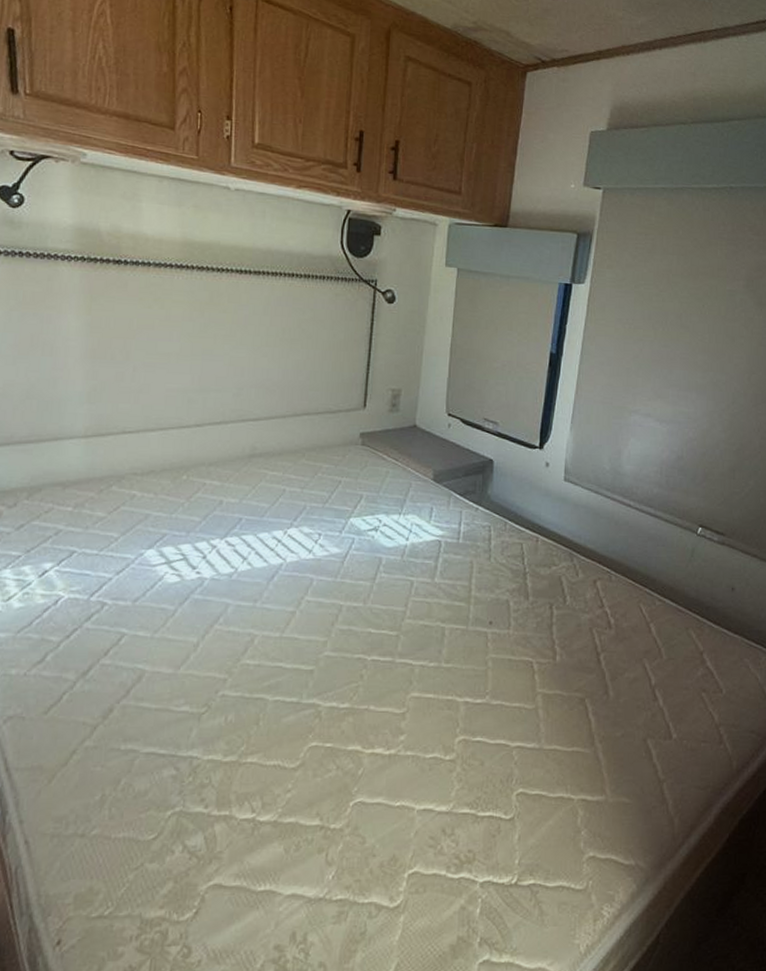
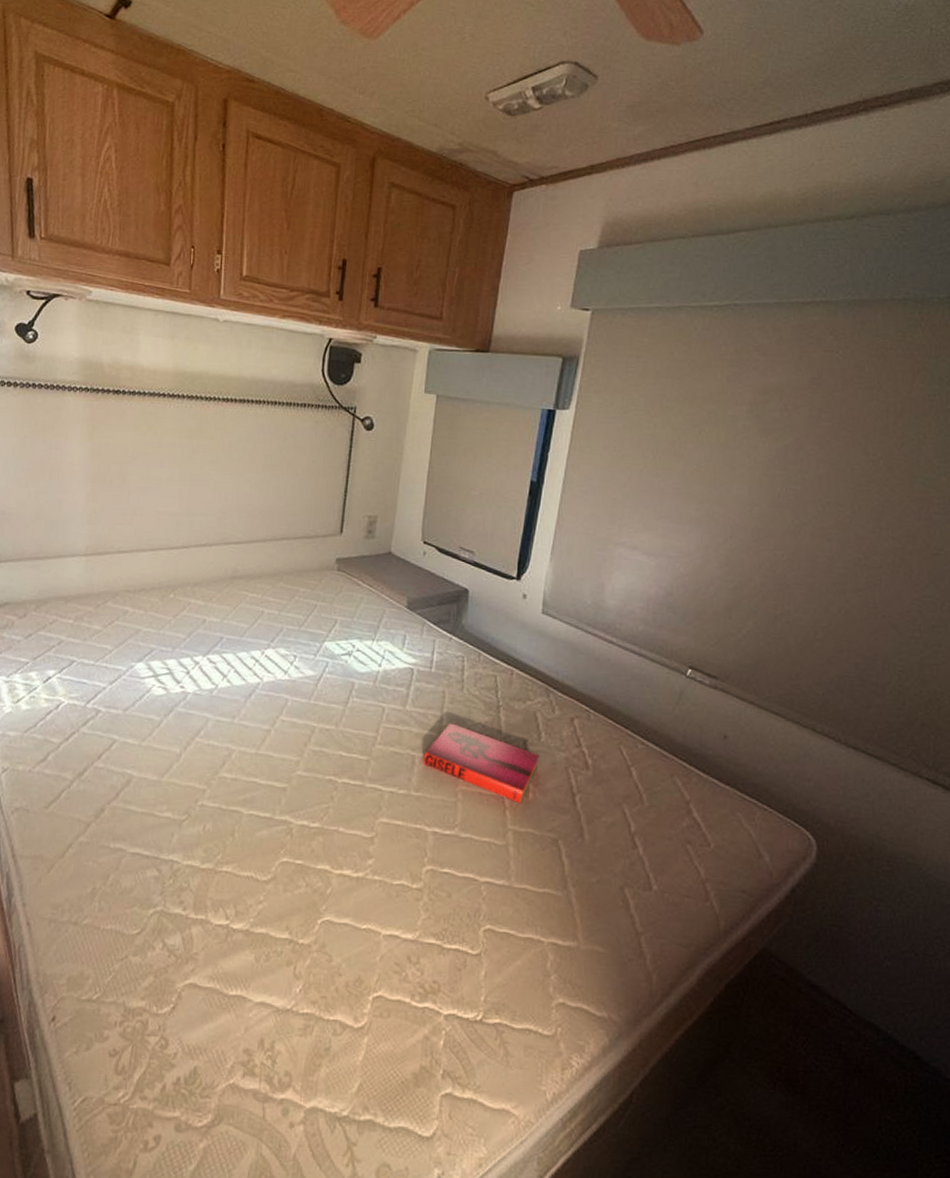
hardback book: none [453,592,565,666] -> present [423,723,540,803]

